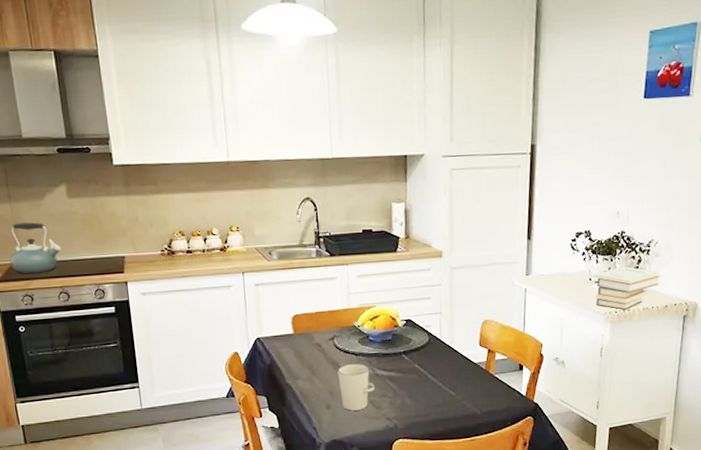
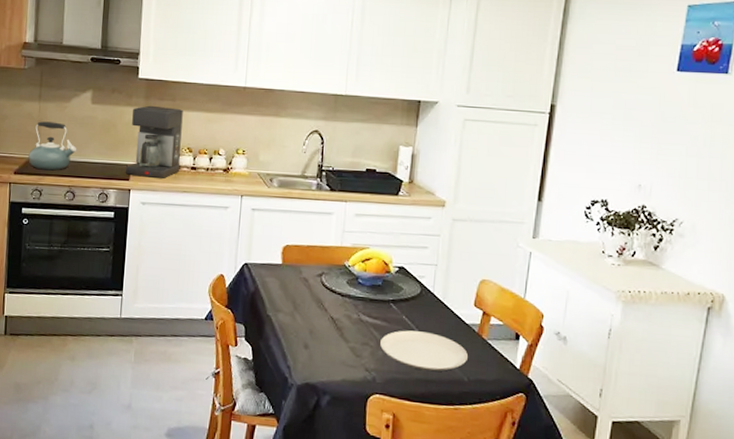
coffee maker: none [114,192,175,268] -> present [126,105,183,179]
cup: present [337,363,375,411] -> none [320,304,357,356]
plate: none [397,376,478,412] -> present [380,330,468,372]
books: present [593,266,660,310] -> none [607,242,684,291]

